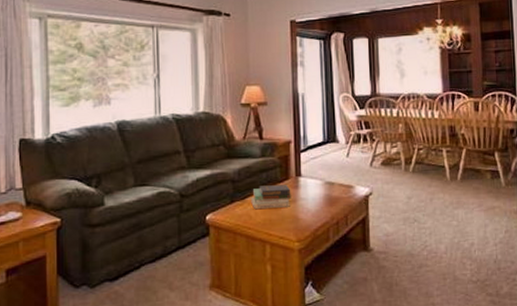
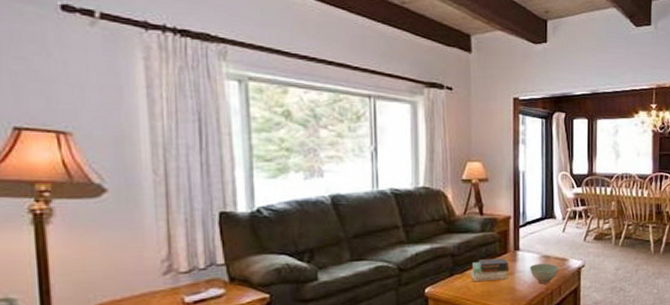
bowl: none [312,190,344,213] -> present [529,263,559,284]

